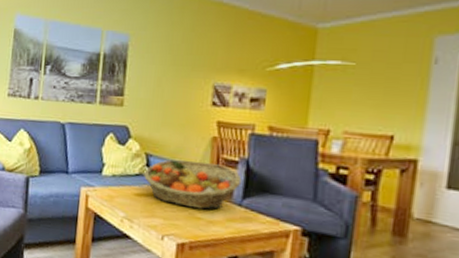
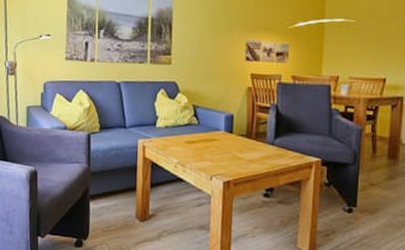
fruit basket: present [144,159,242,210] -> none [192,108,273,151]

